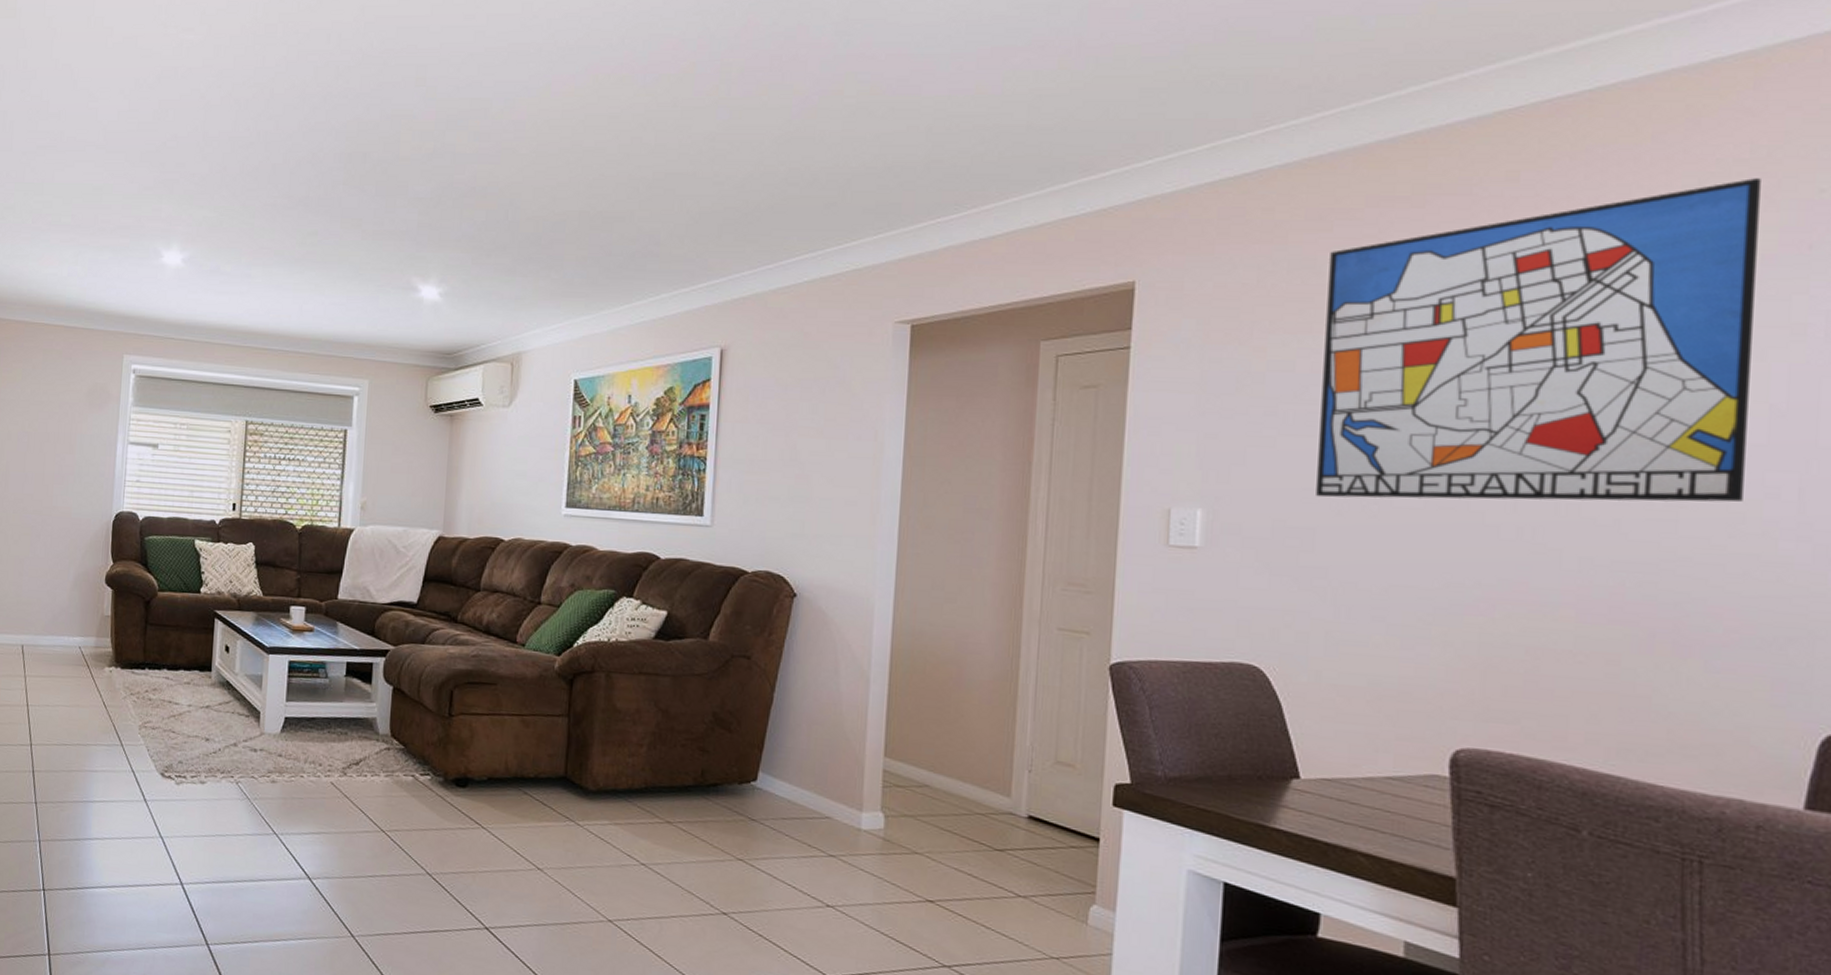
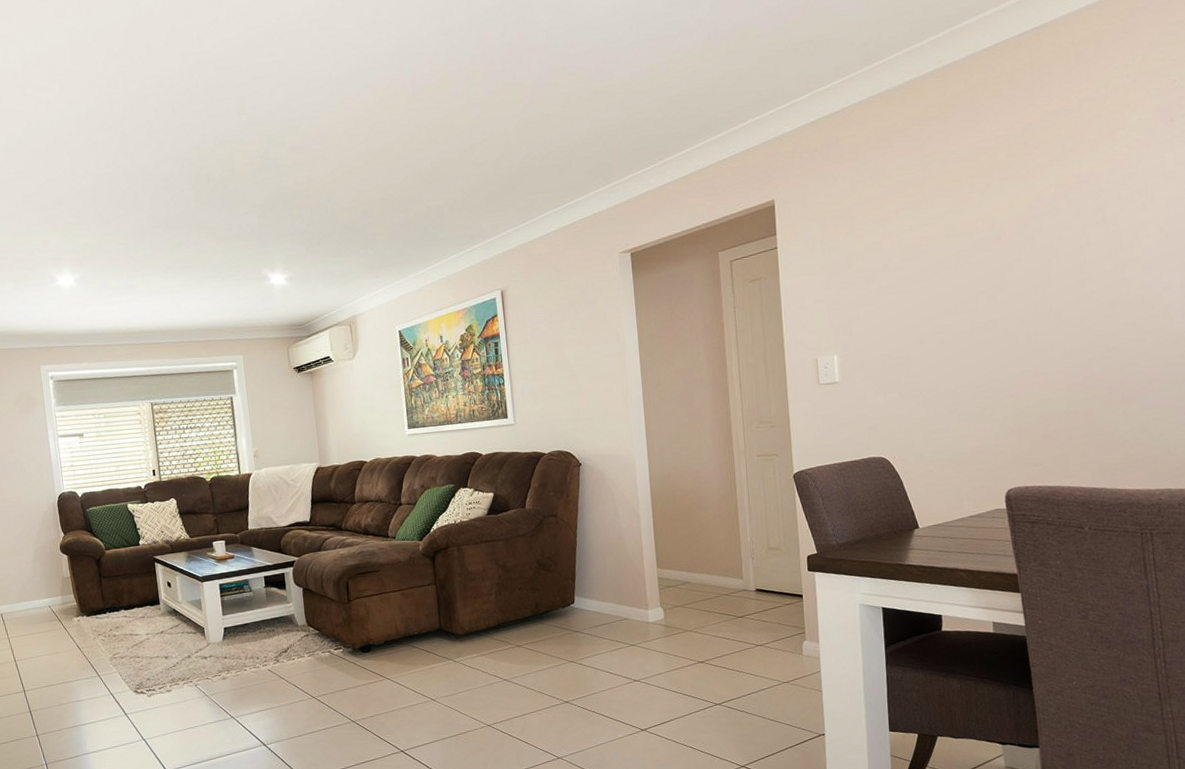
wall art: present [1316,178,1761,503] -> none [894,77,1151,335]

